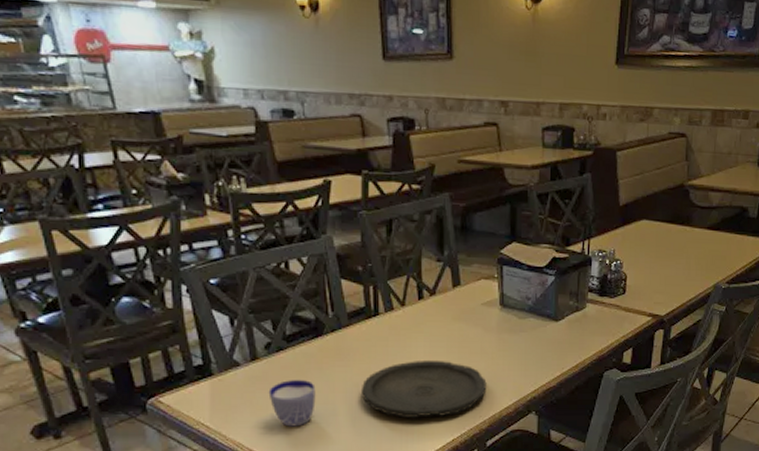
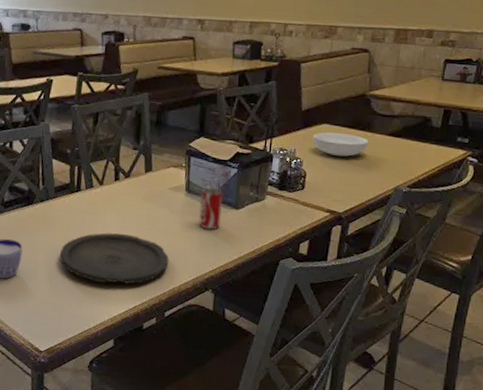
beverage can: none [516,296,541,347] -> present [199,184,223,230]
serving bowl: none [632,229,688,256] -> present [313,132,368,157]

